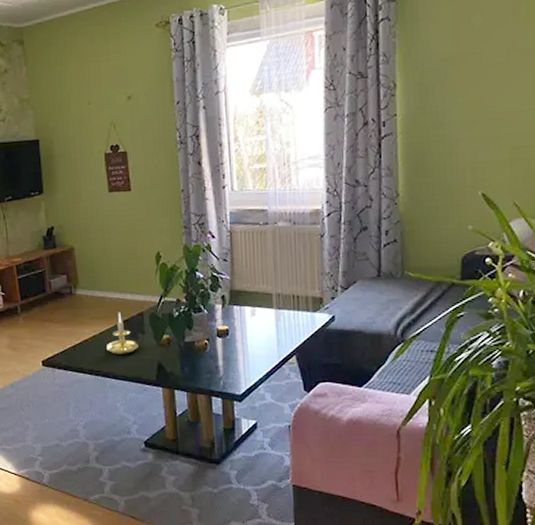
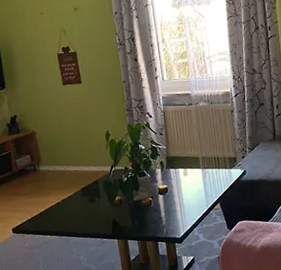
candle holder: present [107,312,138,354] -> none [69,181,96,217]

